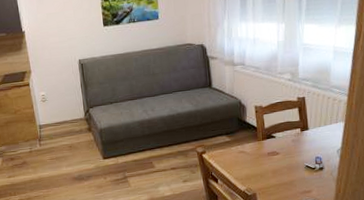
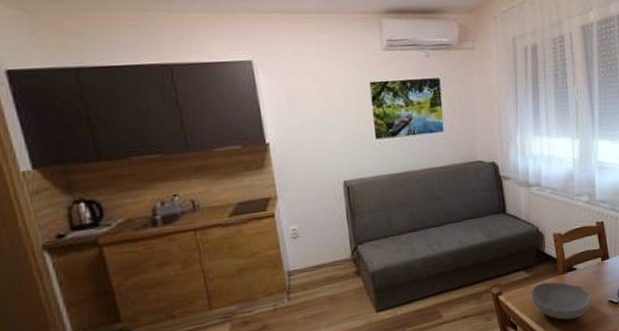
bowl: none [232,146,288,179] -> present [531,281,591,320]

